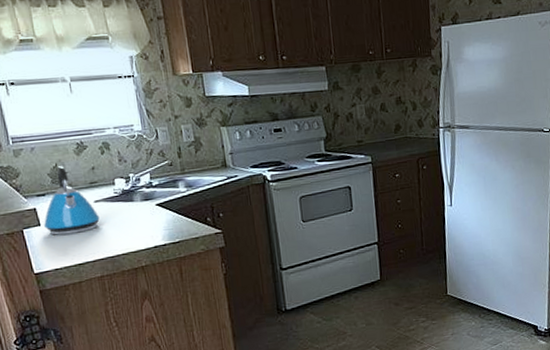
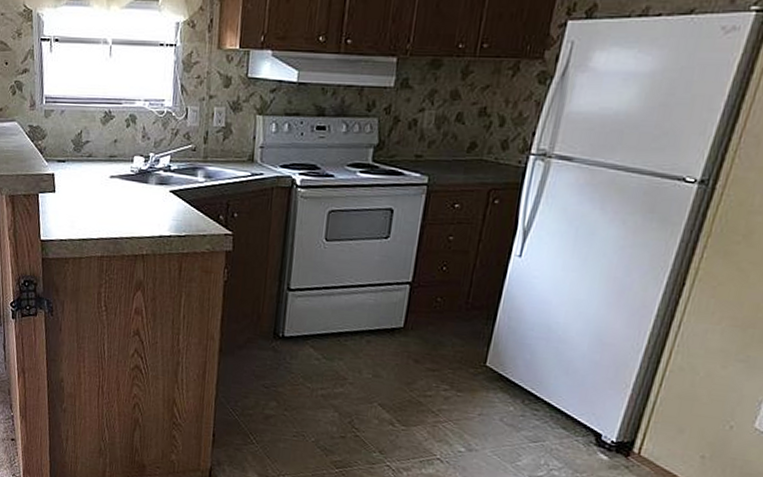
kettle: present [44,166,100,235] -> none [58,133,112,207]

